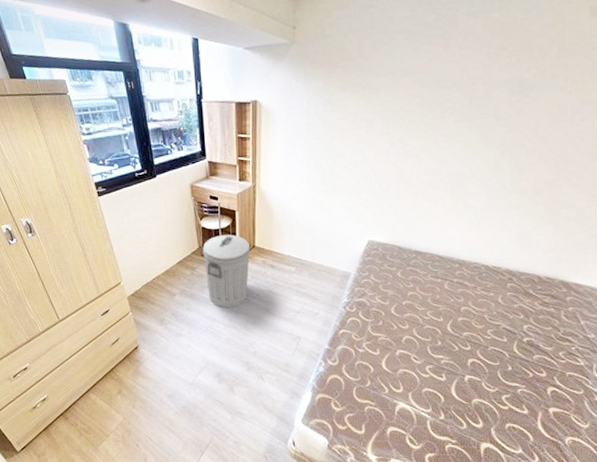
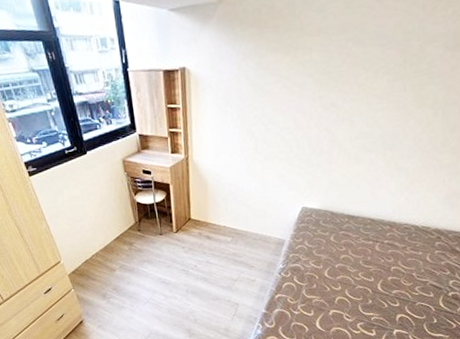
trash can: present [202,234,251,308] -> none [139,208,187,280]

